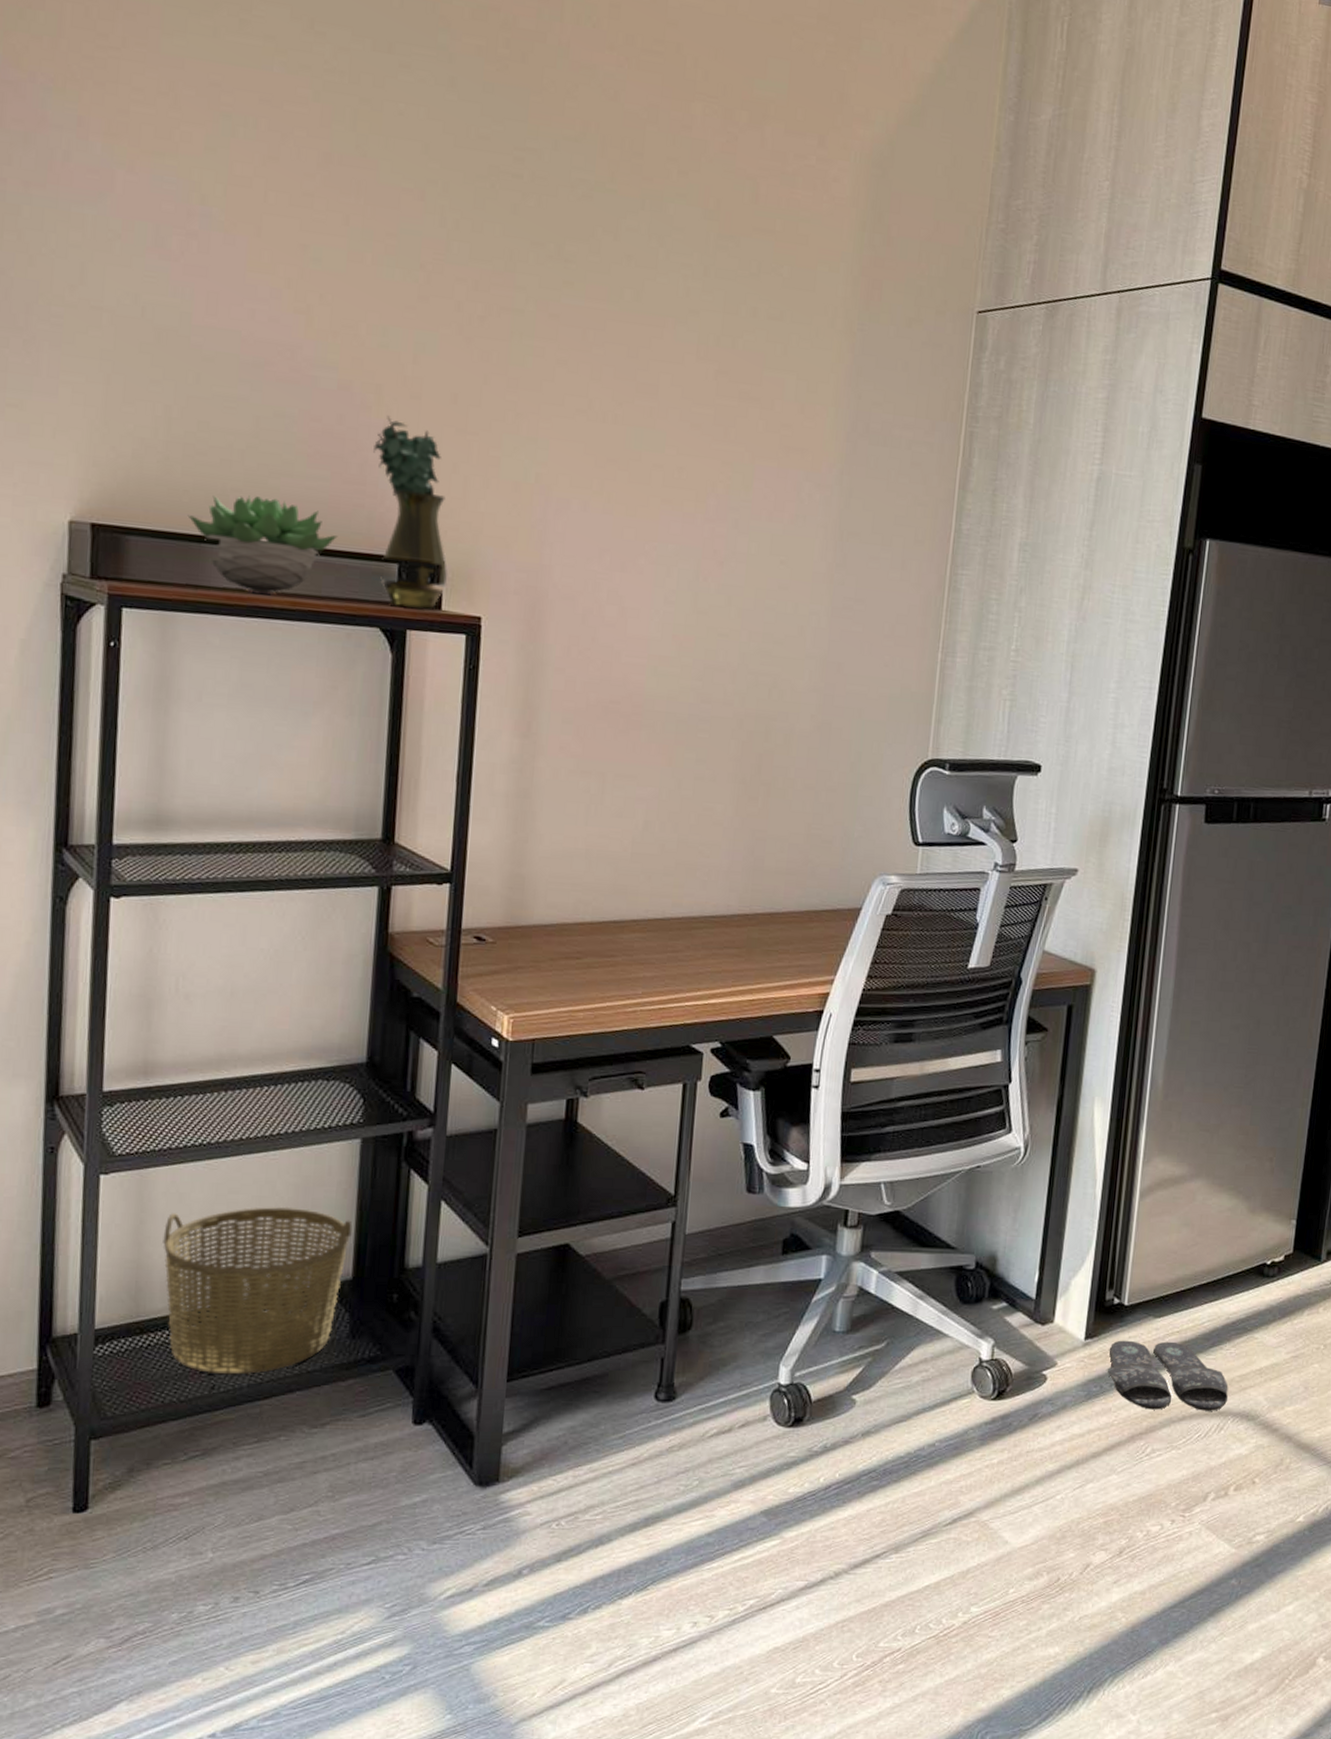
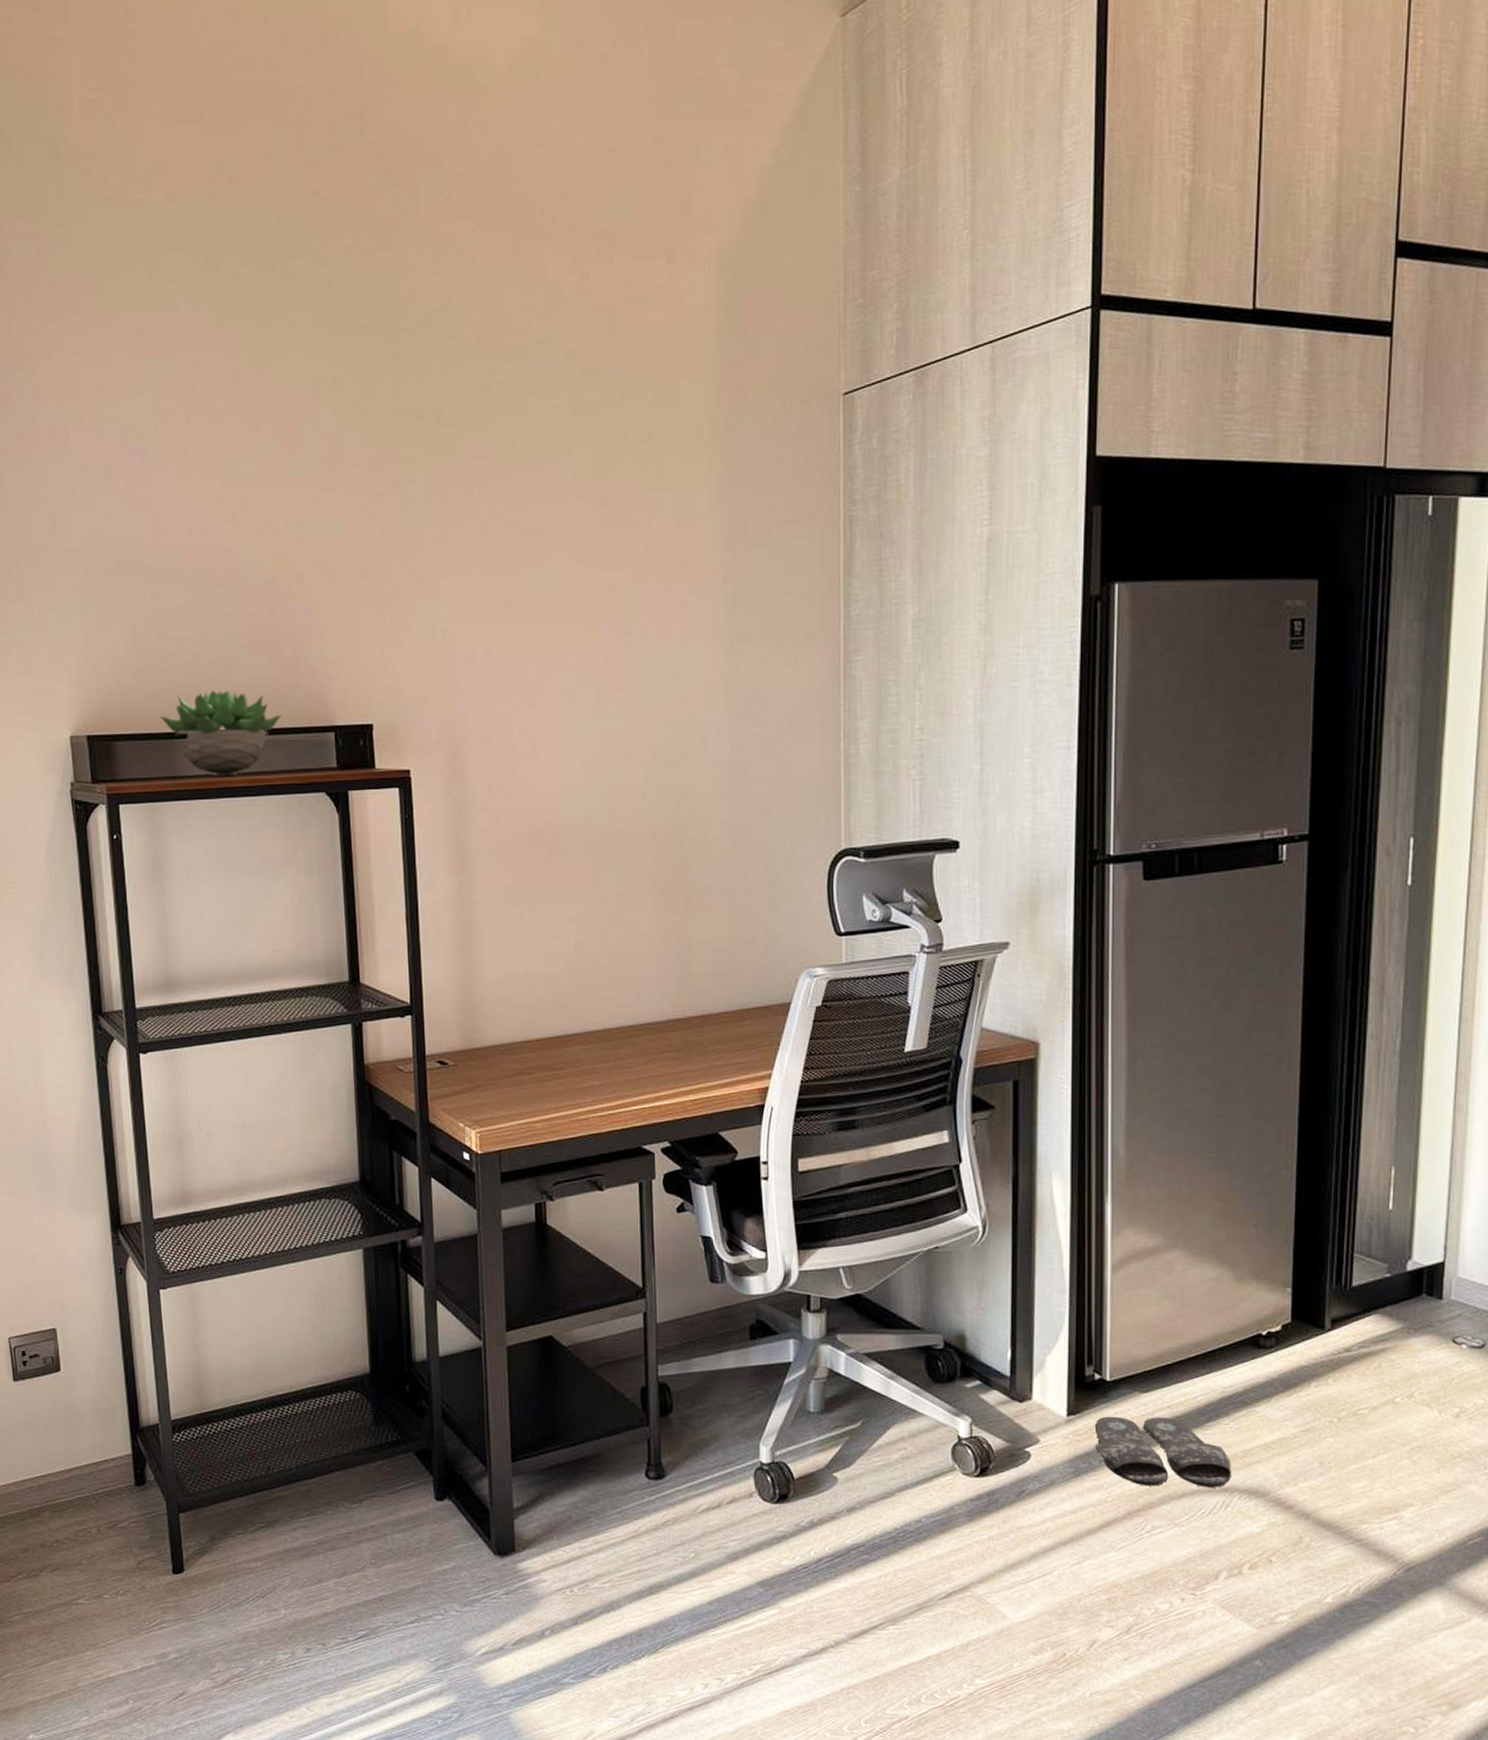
basket: present [163,1206,352,1375] -> none [214,1311,365,1458]
vase: present [373,415,448,610] -> none [302,599,378,771]

